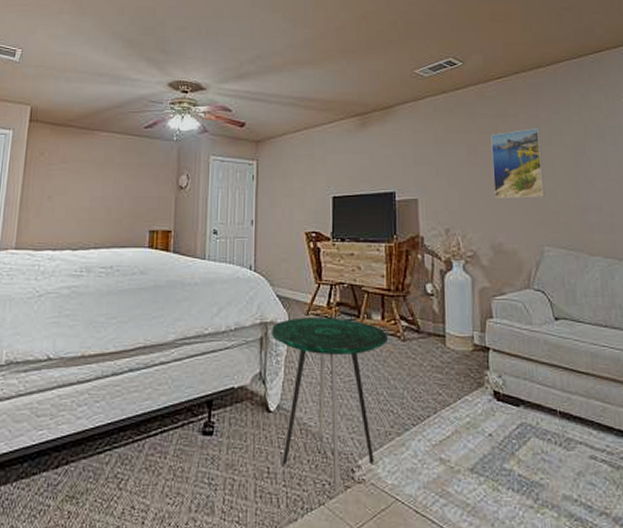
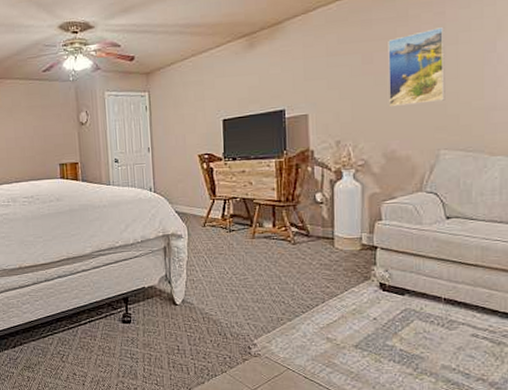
side table: present [271,317,387,494] -> none [172,227,279,365]

